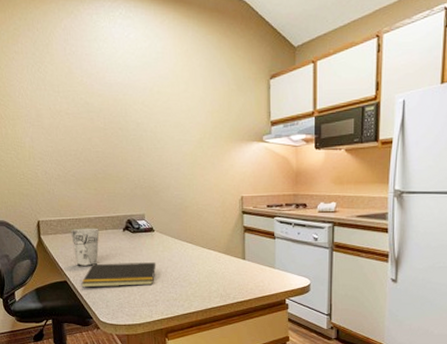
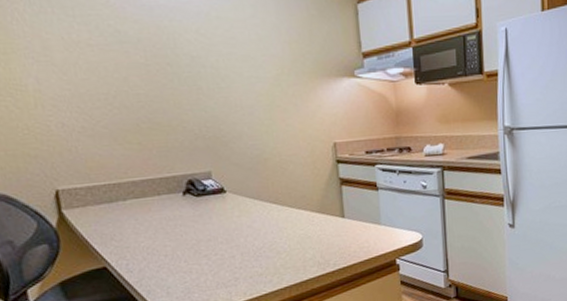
cup: present [70,228,99,266] -> none [107,193,151,246]
notepad: present [81,262,157,288] -> none [128,231,233,274]

